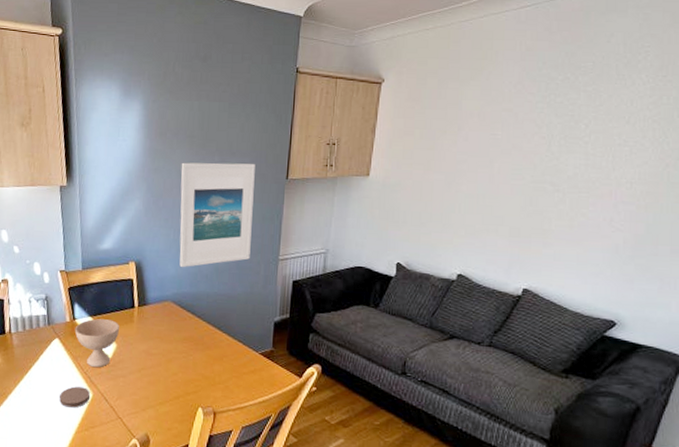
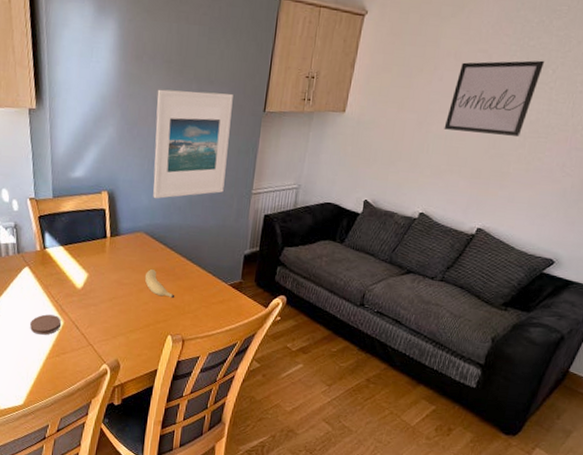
bowl: present [74,318,119,368] -> none [45,248,91,297]
banana: none [173,339,204,368] -> present [144,269,174,298]
wall art: none [474,116,575,192] -> present [444,60,544,137]

